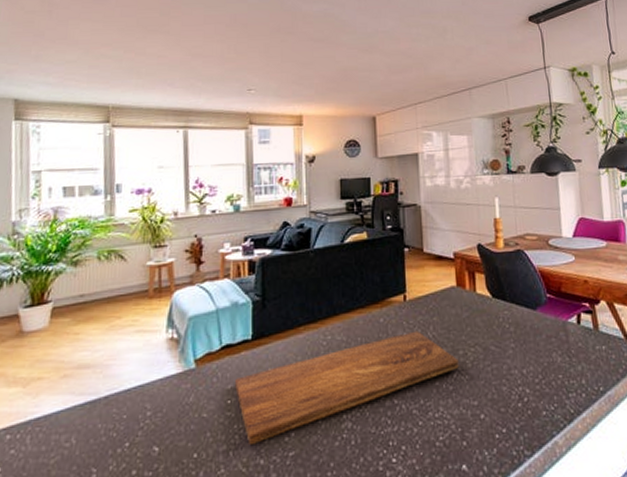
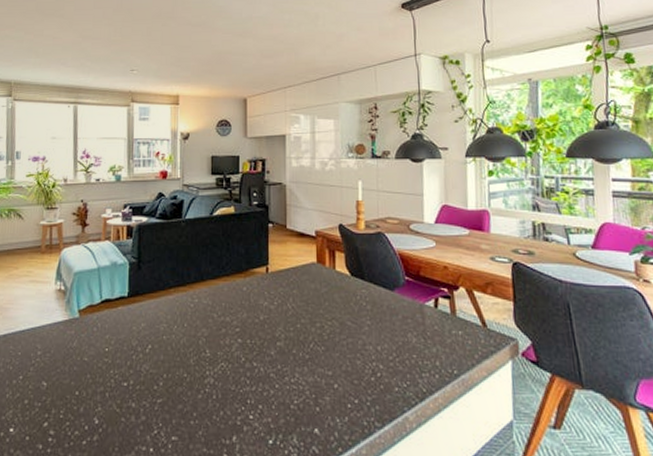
cutting board: present [235,330,459,444] -> none [112,301,316,389]

